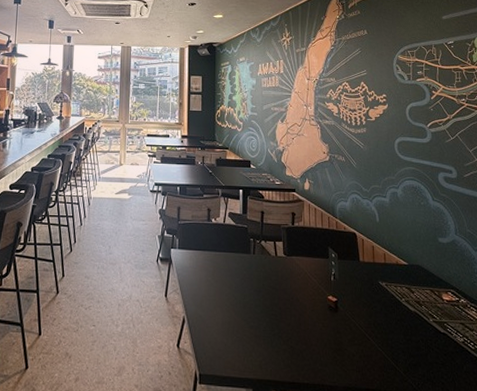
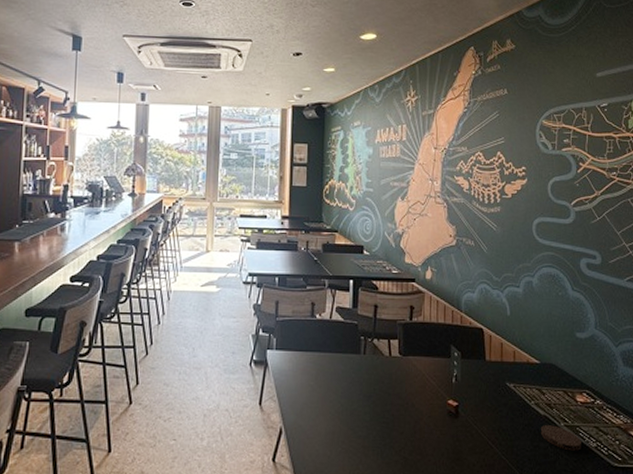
coaster: none [411,321,450,345] -> present [540,425,581,451]

